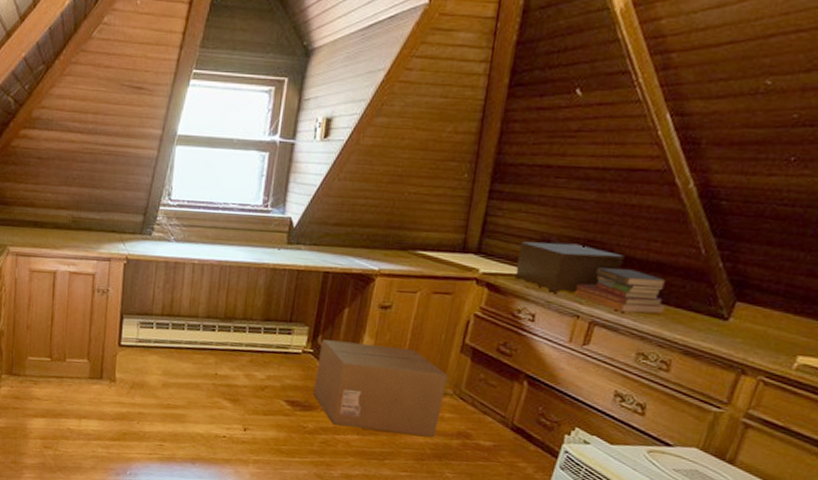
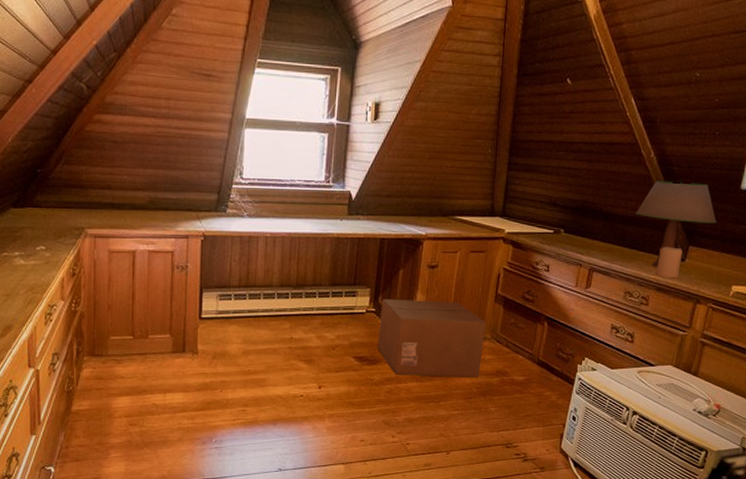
decorative box: present [515,242,626,293] -> none [532,204,611,246]
books: present [574,267,666,314] -> none [577,224,642,260]
table lamp: none [660,214,781,331] -> present [635,177,717,270]
candle: none [682,300,727,342] -> present [655,246,683,279]

